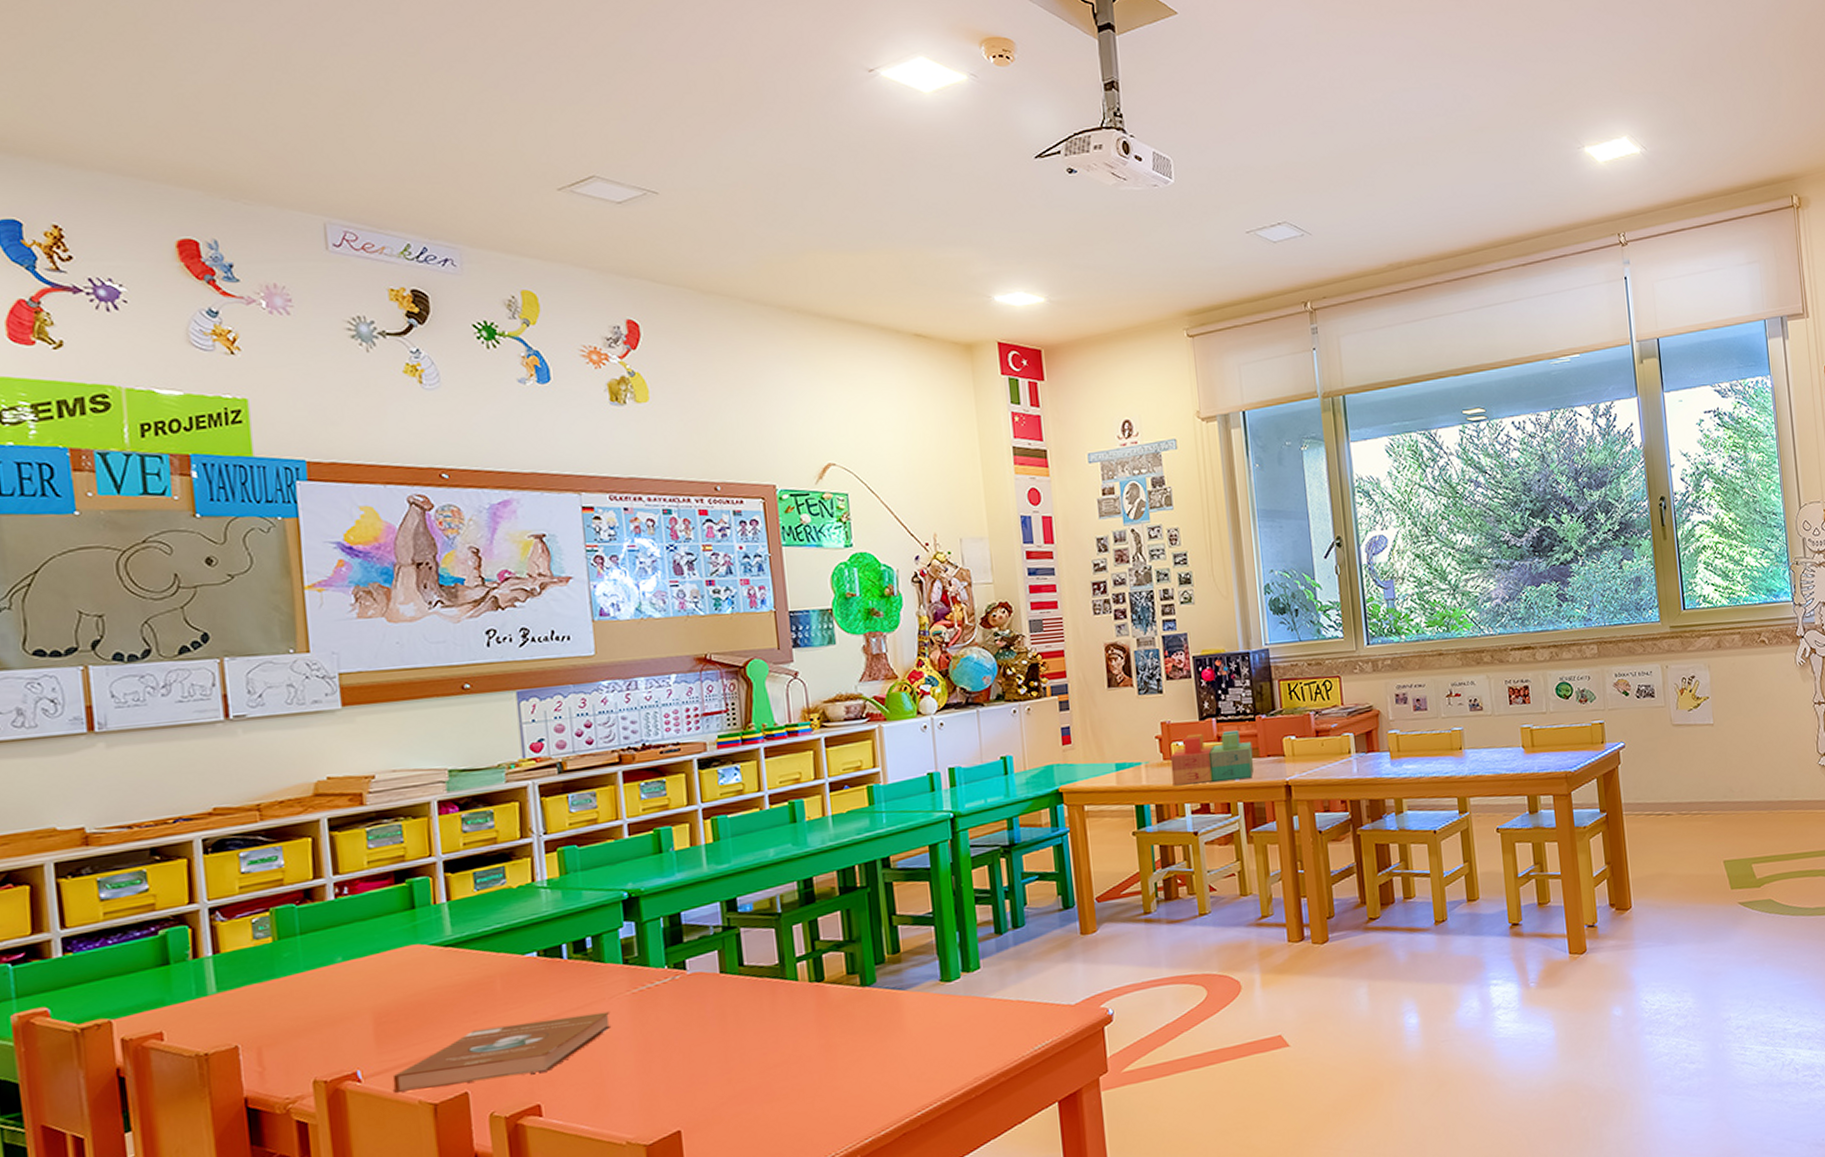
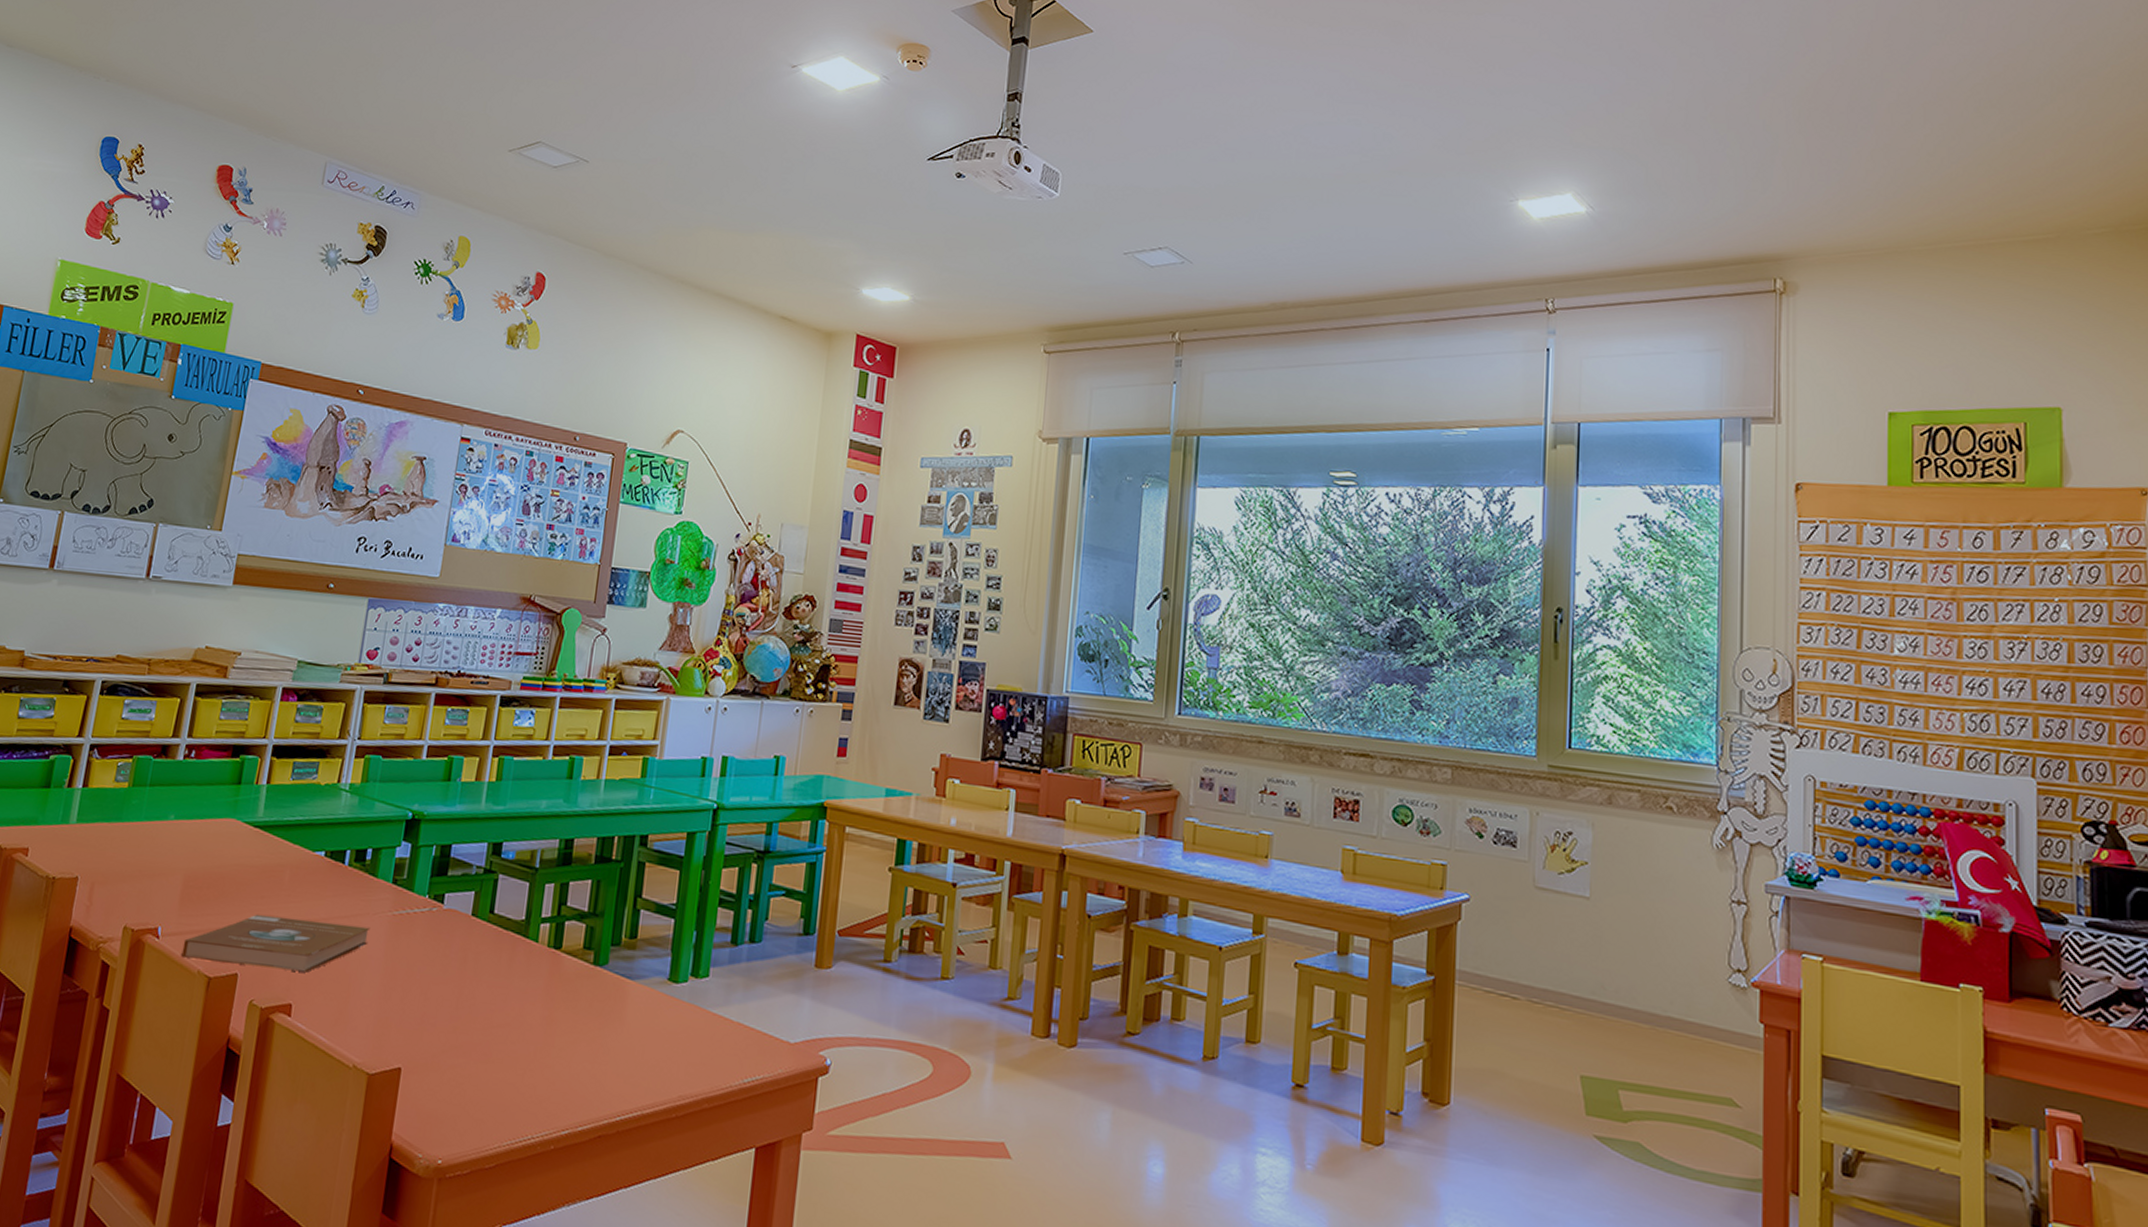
toy blocks: present [1170,730,1255,786] -> none [940,773,1032,837]

